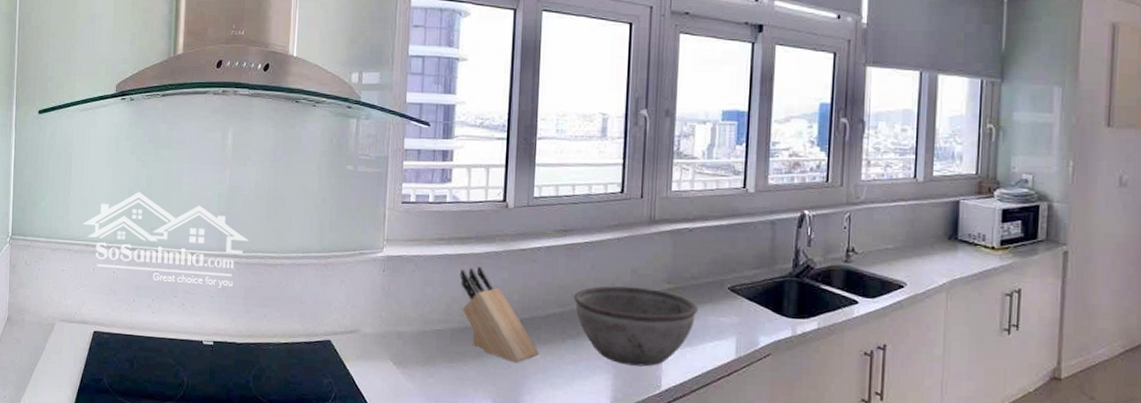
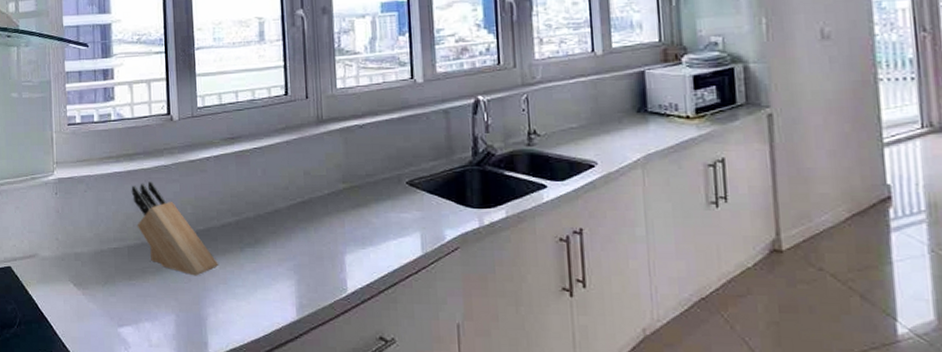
bowl: present [573,286,699,367] -> none [247,190,378,270]

